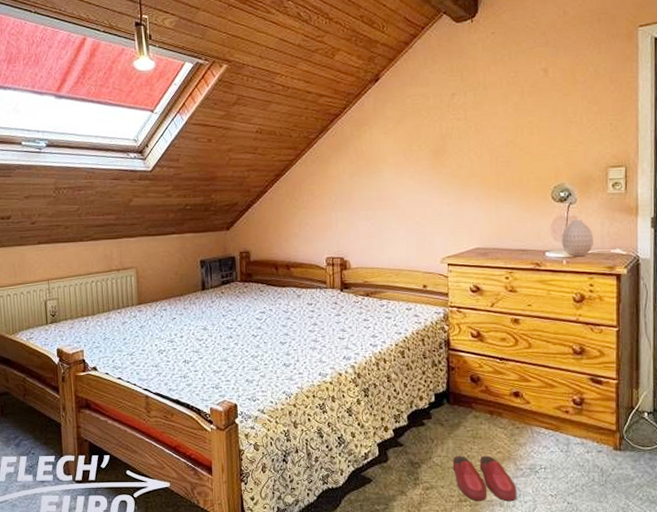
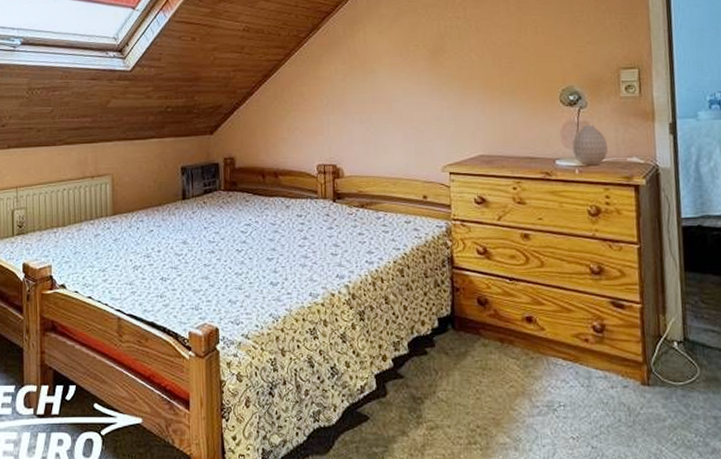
slippers: present [452,455,517,502] -> none [459,390,534,445]

